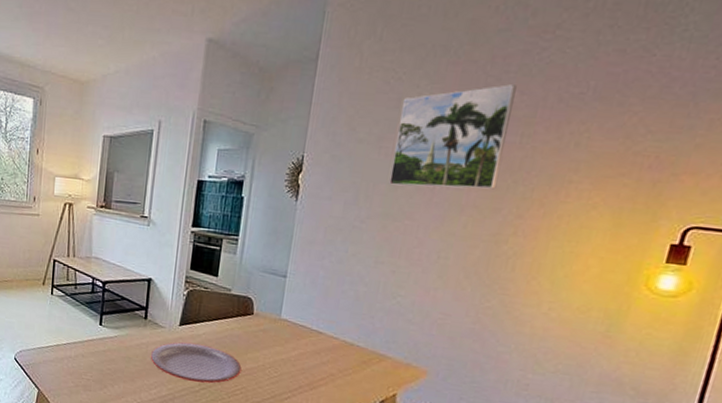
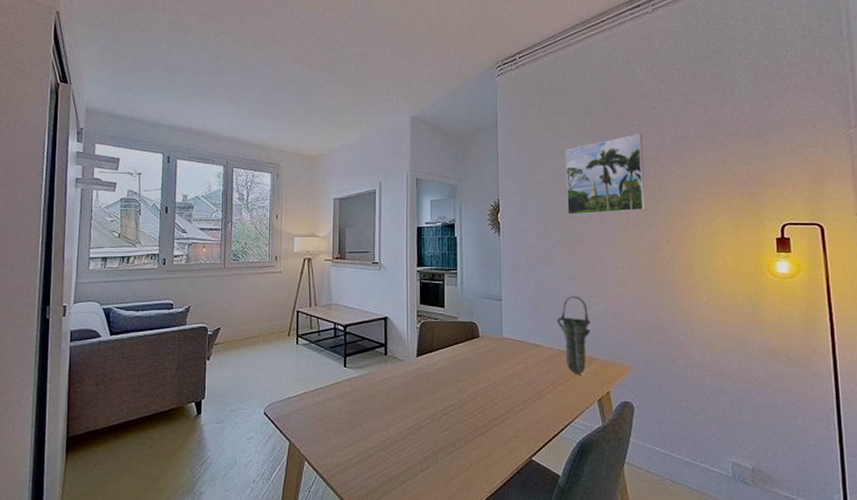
plate: present [150,342,242,384] -> none [393,371,477,408]
vase: none [349,282,391,372] -> present [557,296,591,375]

